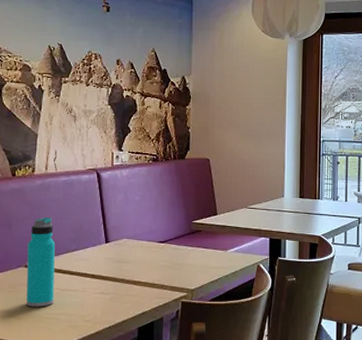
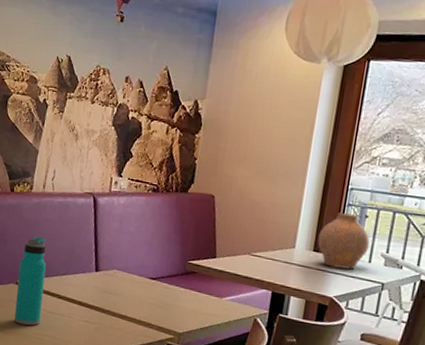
vase: none [302,162,344,210] -> present [317,212,370,270]

